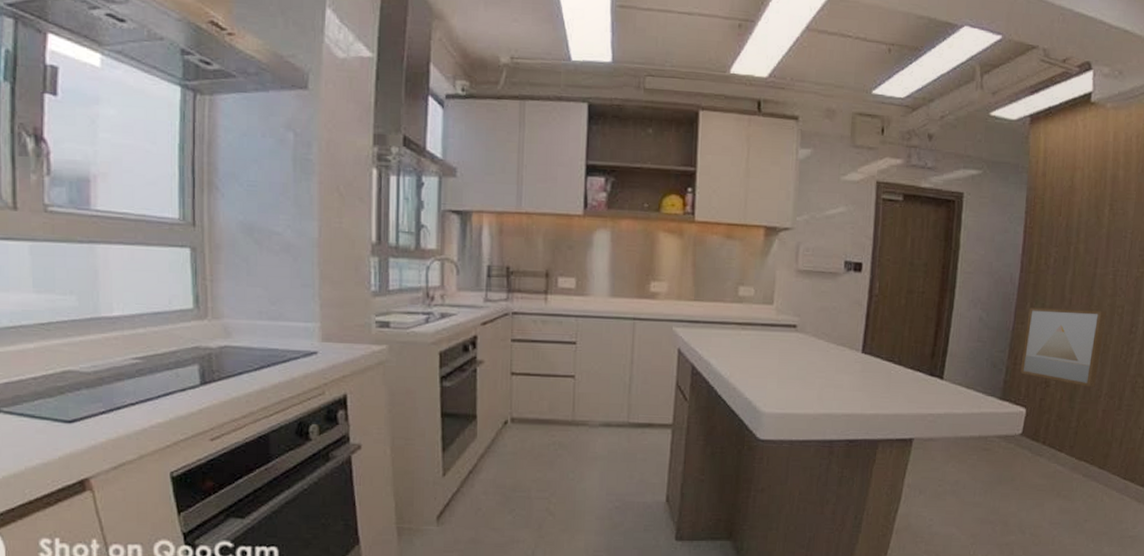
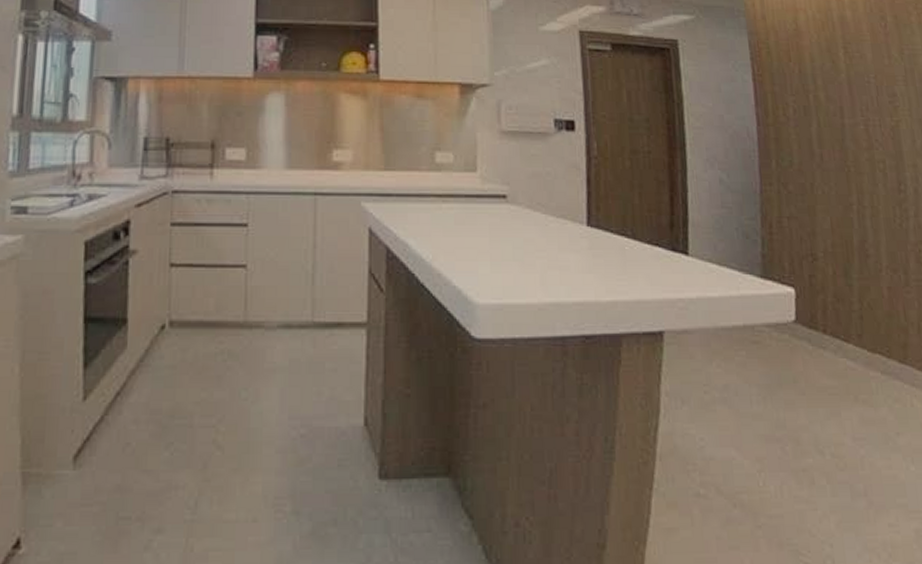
wall art: present [1020,307,1107,387] -> none [775,165,872,259]

